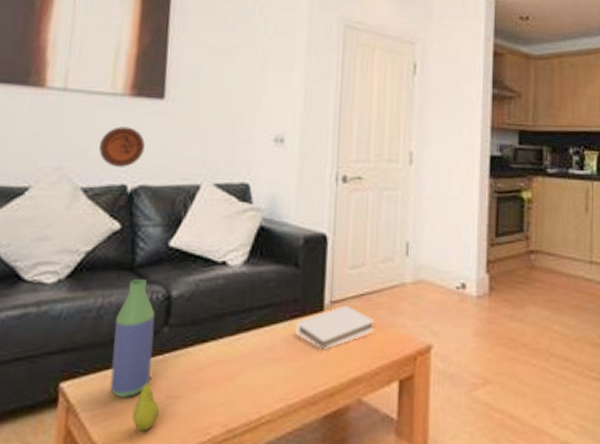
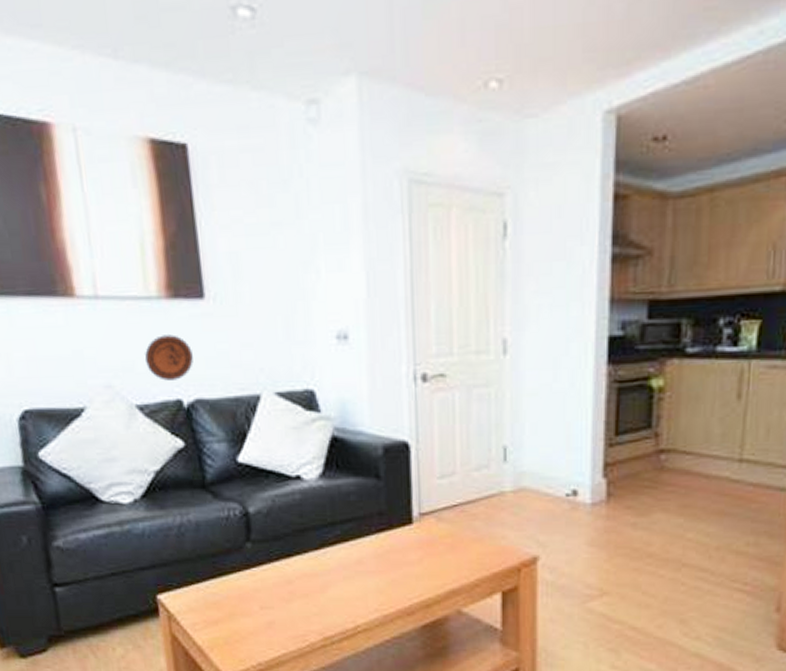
bottle: present [110,279,156,397] -> none [197,497,241,608]
fruit: present [131,376,159,431] -> none [229,588,256,638]
book: present [295,305,374,349] -> none [383,517,470,561]

